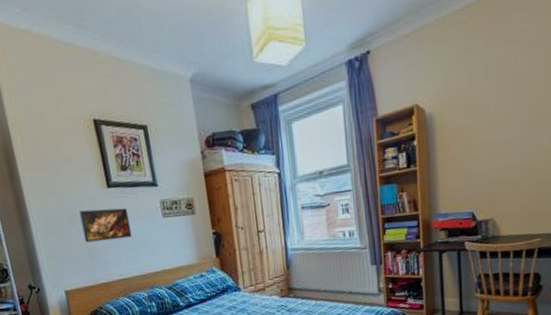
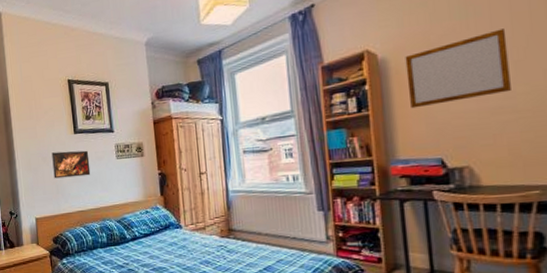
writing board: none [448,92,526,165] -> present [405,28,511,109]

